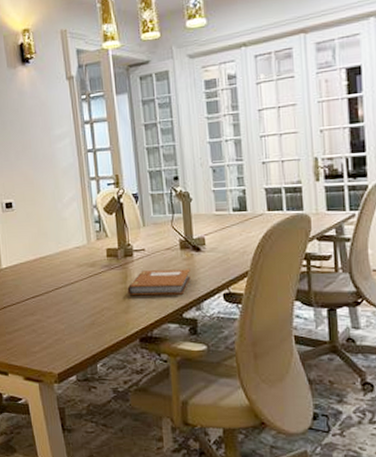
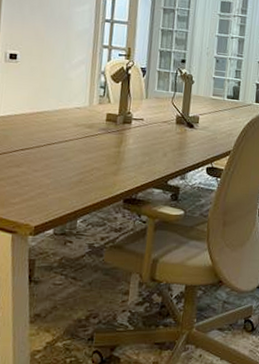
notebook: present [127,269,191,296] -> none [120,138,182,164]

